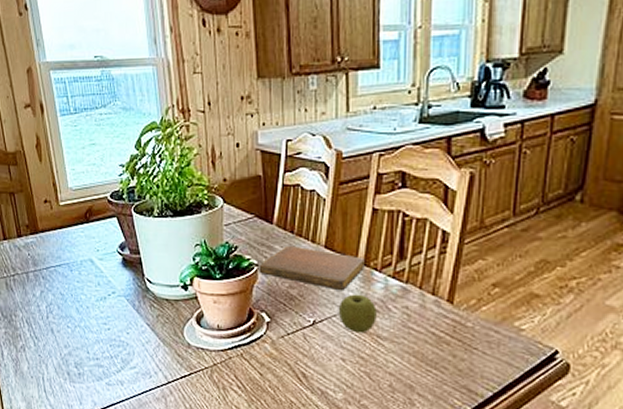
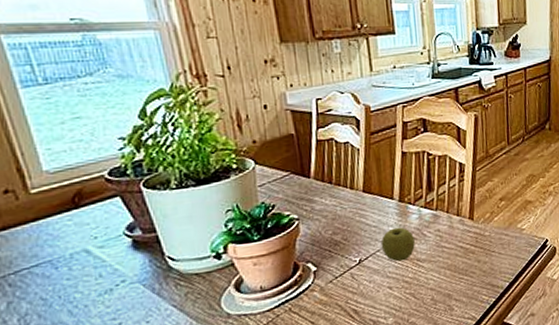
notebook: present [259,245,365,291] -> none [300,195,400,228]

